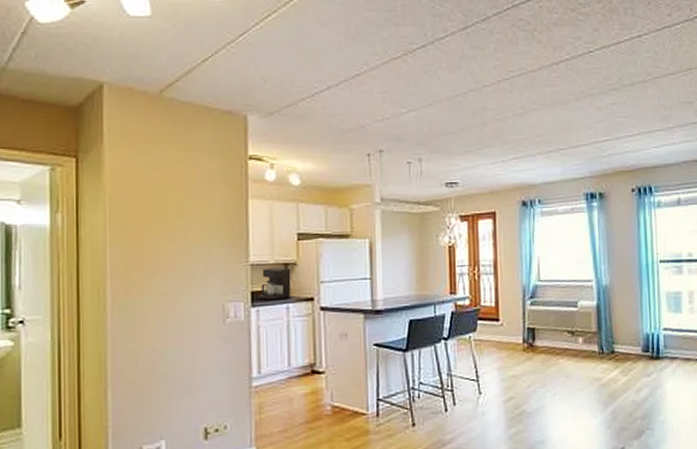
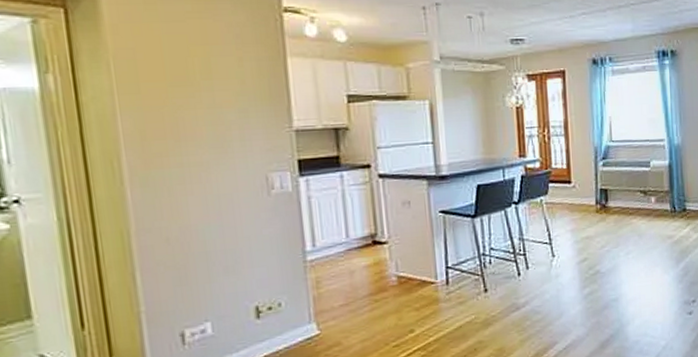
coffee maker: present [258,267,291,301] -> none [306,133,345,169]

